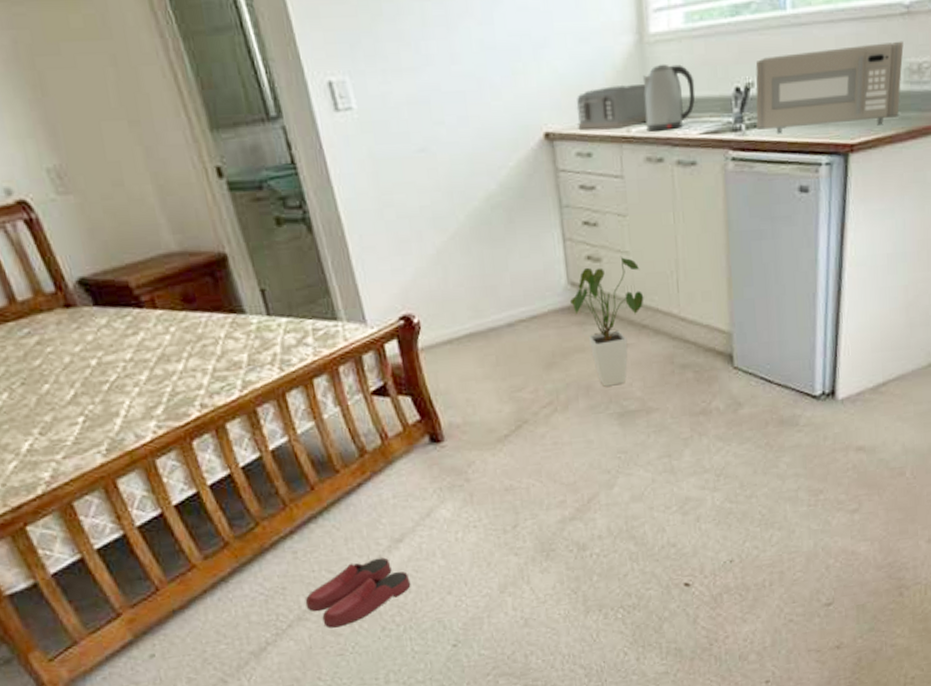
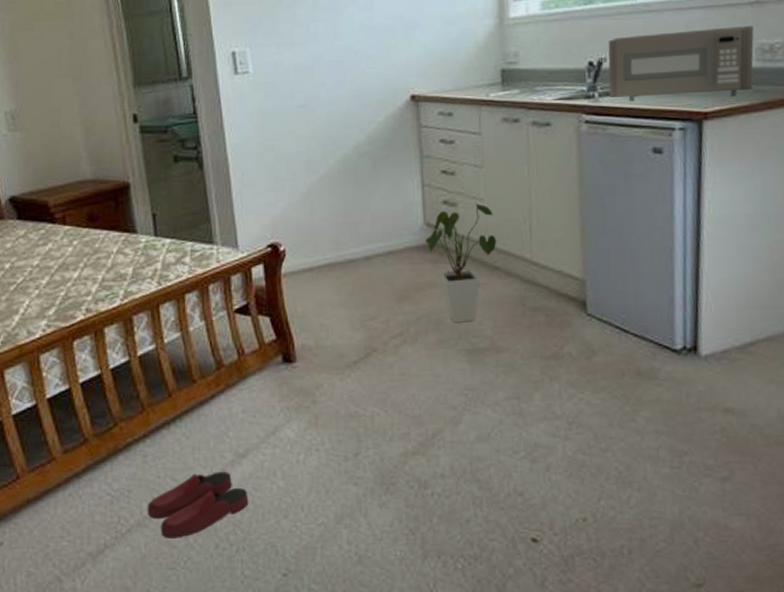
toaster: present [577,83,647,131] -> none [441,57,505,94]
kettle: present [642,64,696,132] -> none [501,42,551,96]

